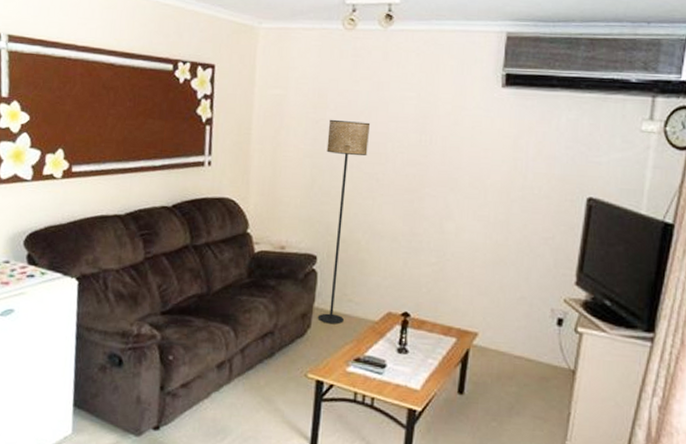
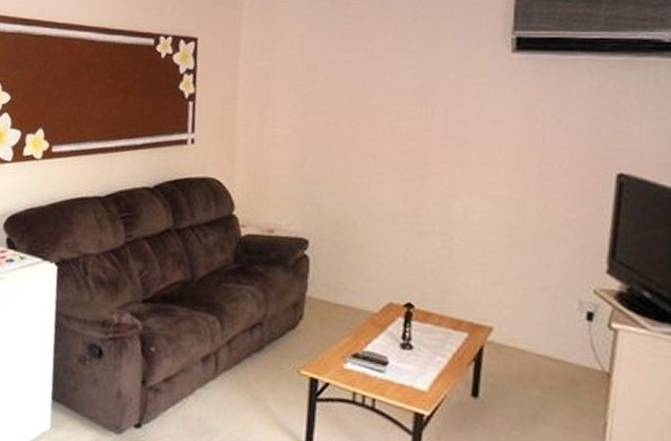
floor lamp: present [317,119,371,324] -> none [310,92,365,316]

